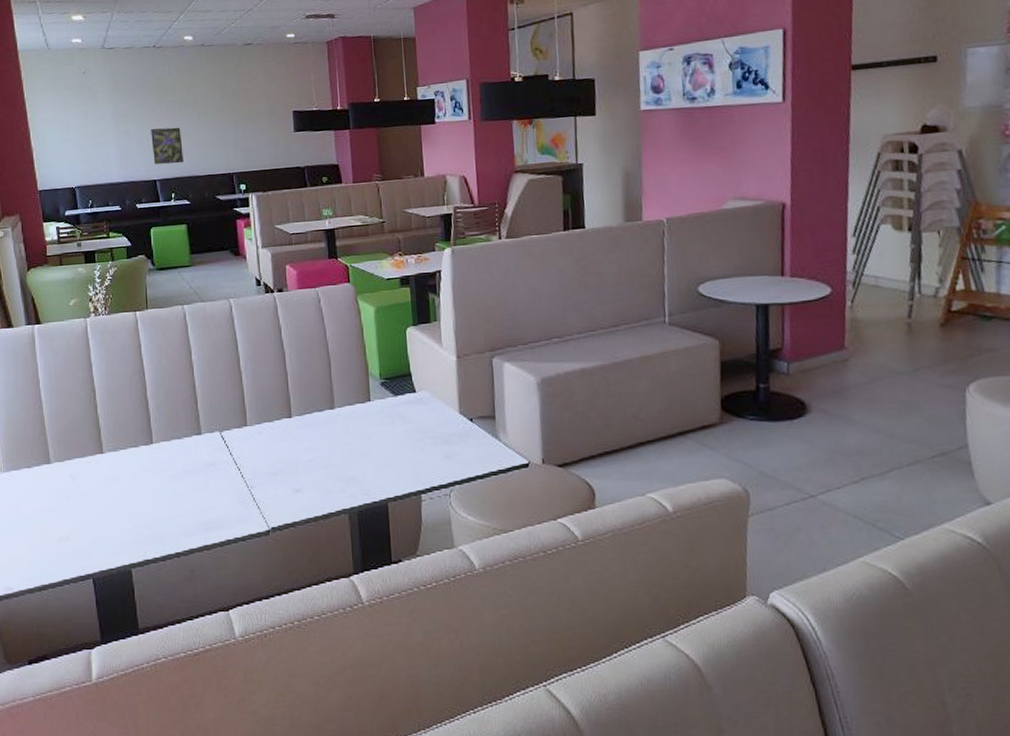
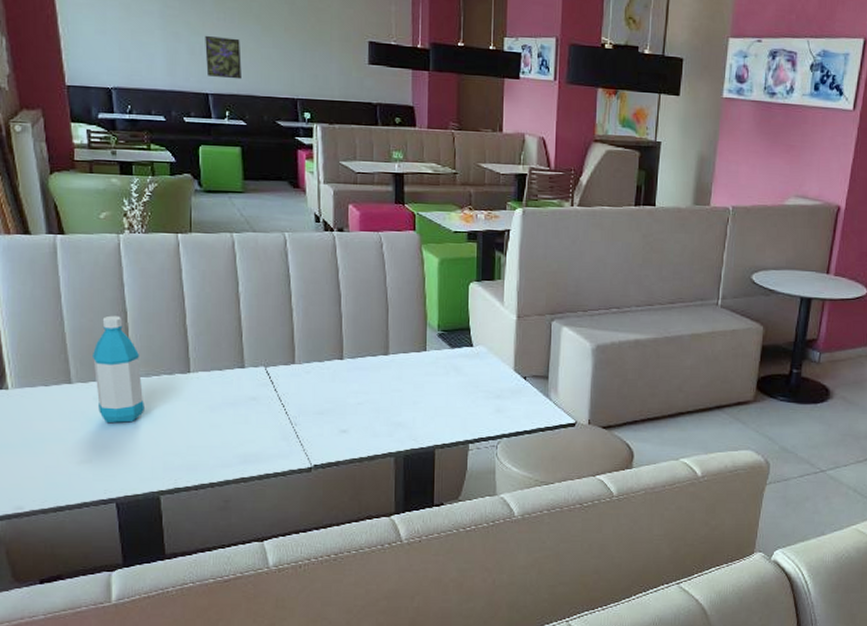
water bottle: none [67,394,114,499] -> present [91,315,144,423]

